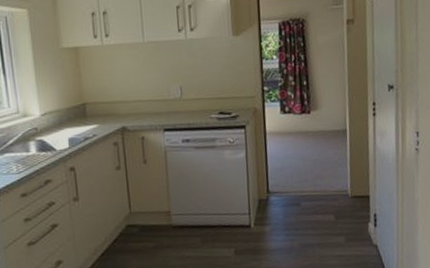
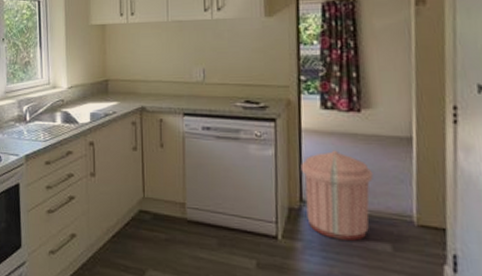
trash can: none [266,146,321,219] -> present [300,150,374,241]

